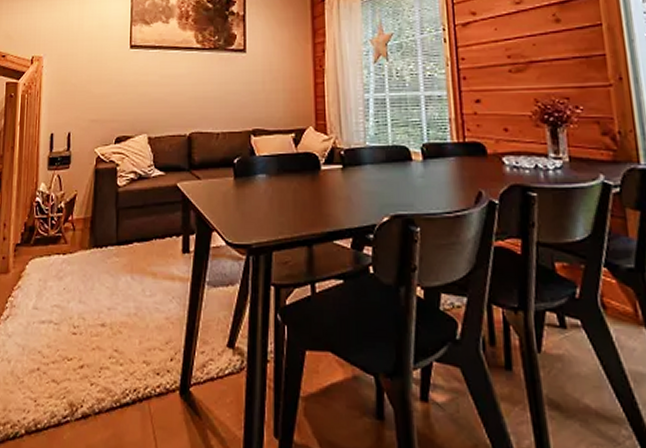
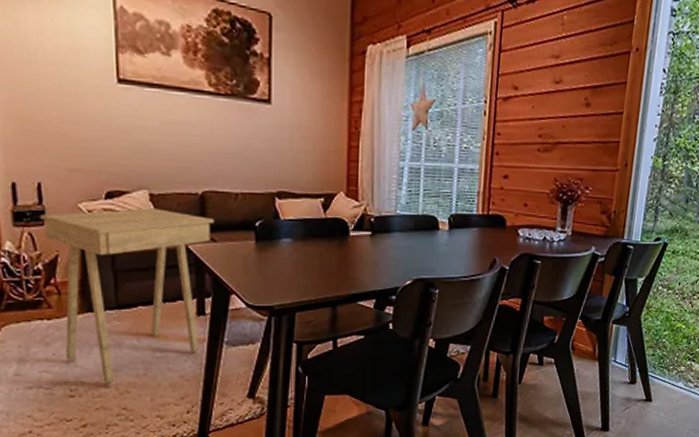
side table: none [67,150,198,324] -> present [40,208,214,385]

